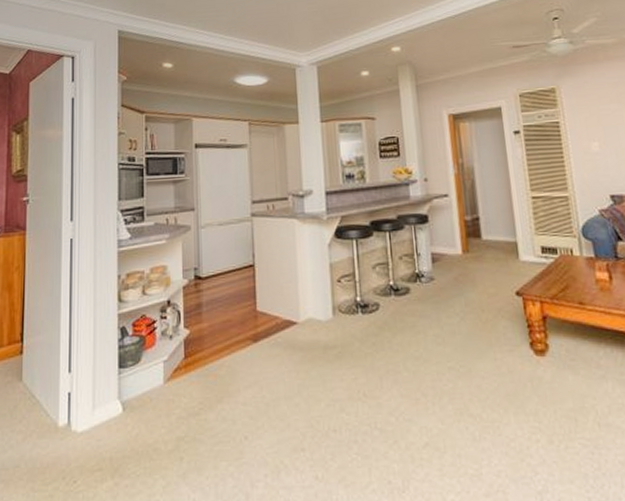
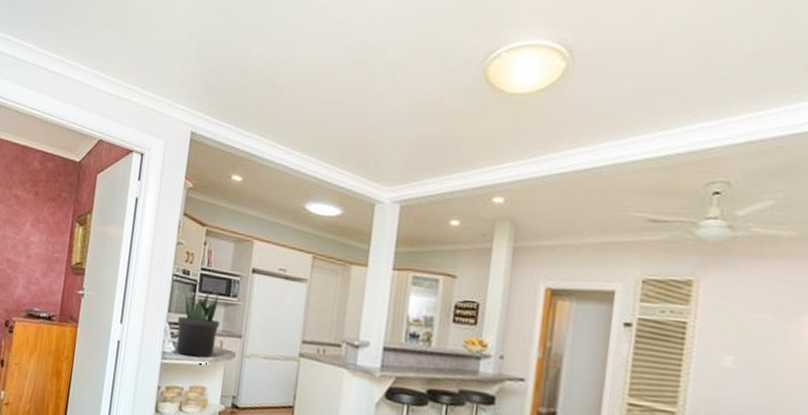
planter: none [129,173,172,239] -> present [175,288,220,358]

